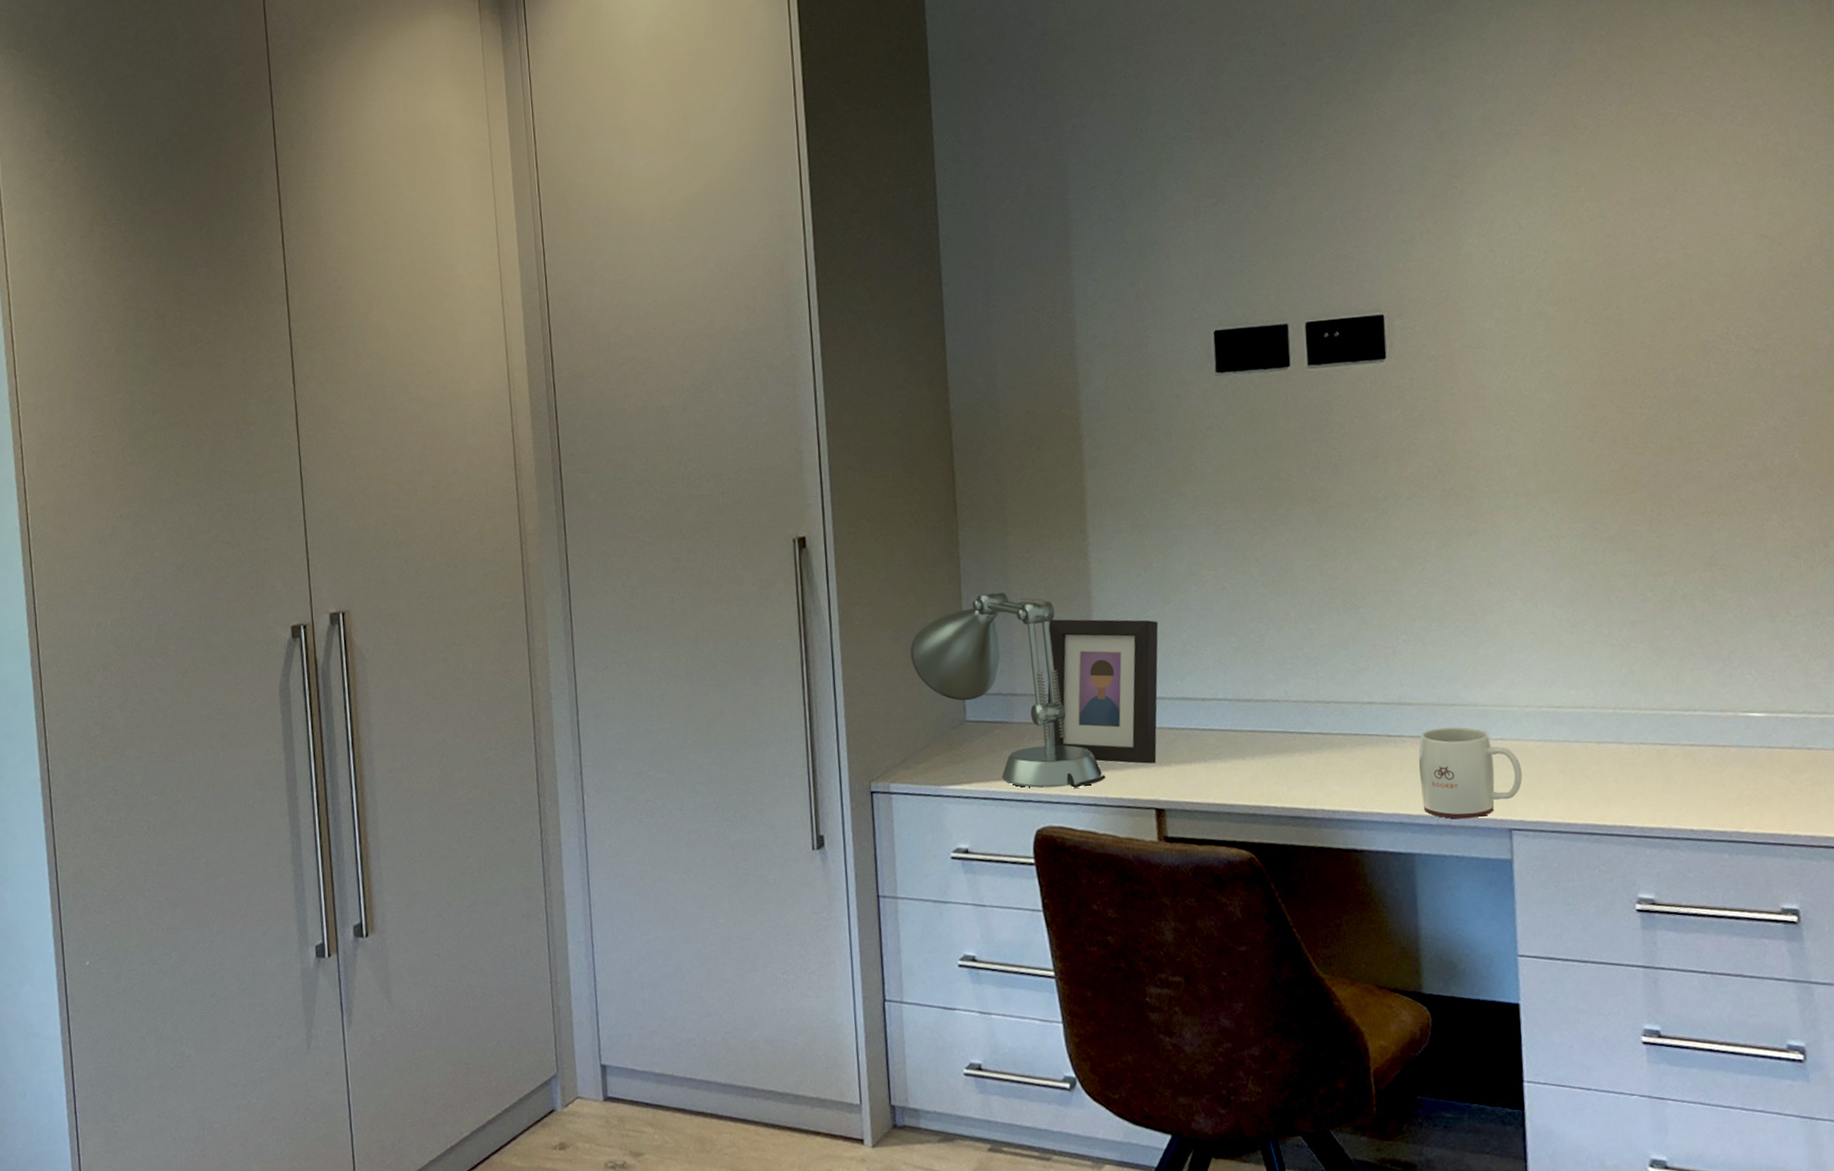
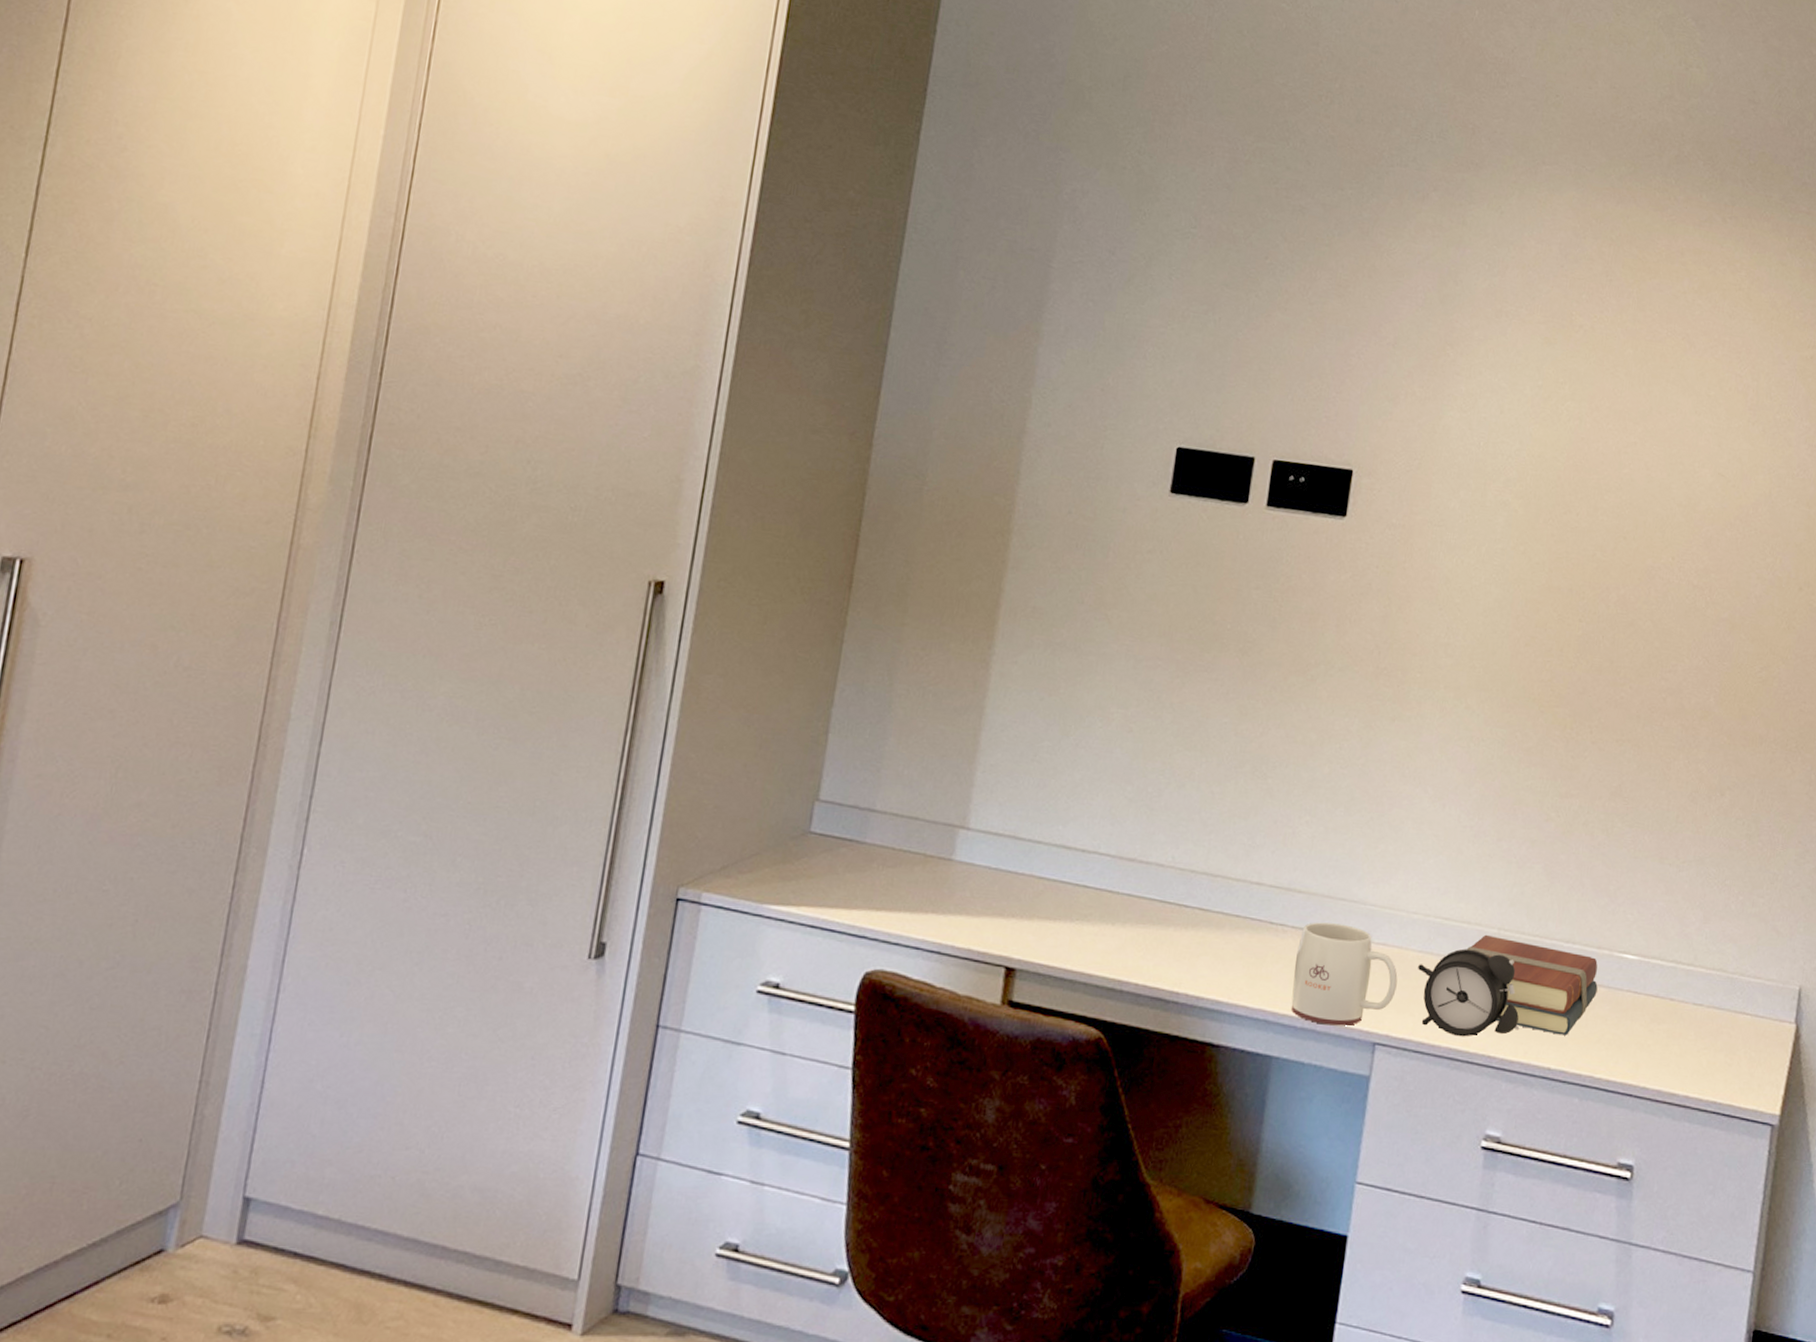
desk lamp: present [911,592,1106,789] -> none [760,688,958,931]
picture frame: present [1047,619,1159,764] -> none [906,732,1052,915]
alarm clock: none [1540,731,1654,813] -> present [1418,948,1520,1037]
books: none [1585,715,1728,798] -> present [1466,934,1598,1036]

